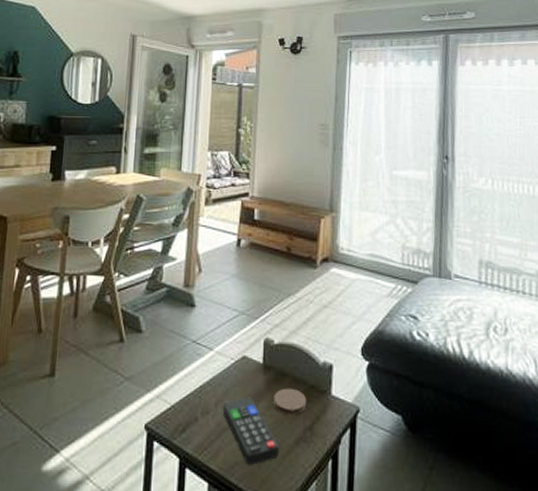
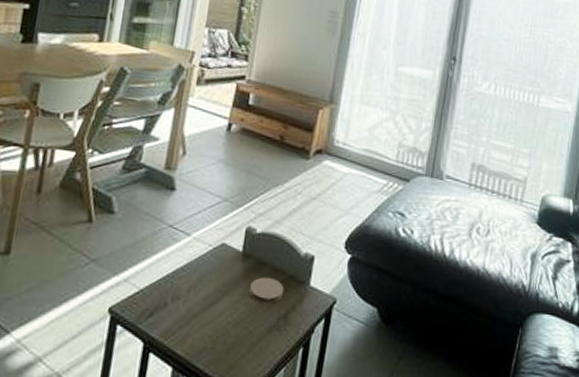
remote control: present [222,397,279,465] -> none [194,284,251,351]

